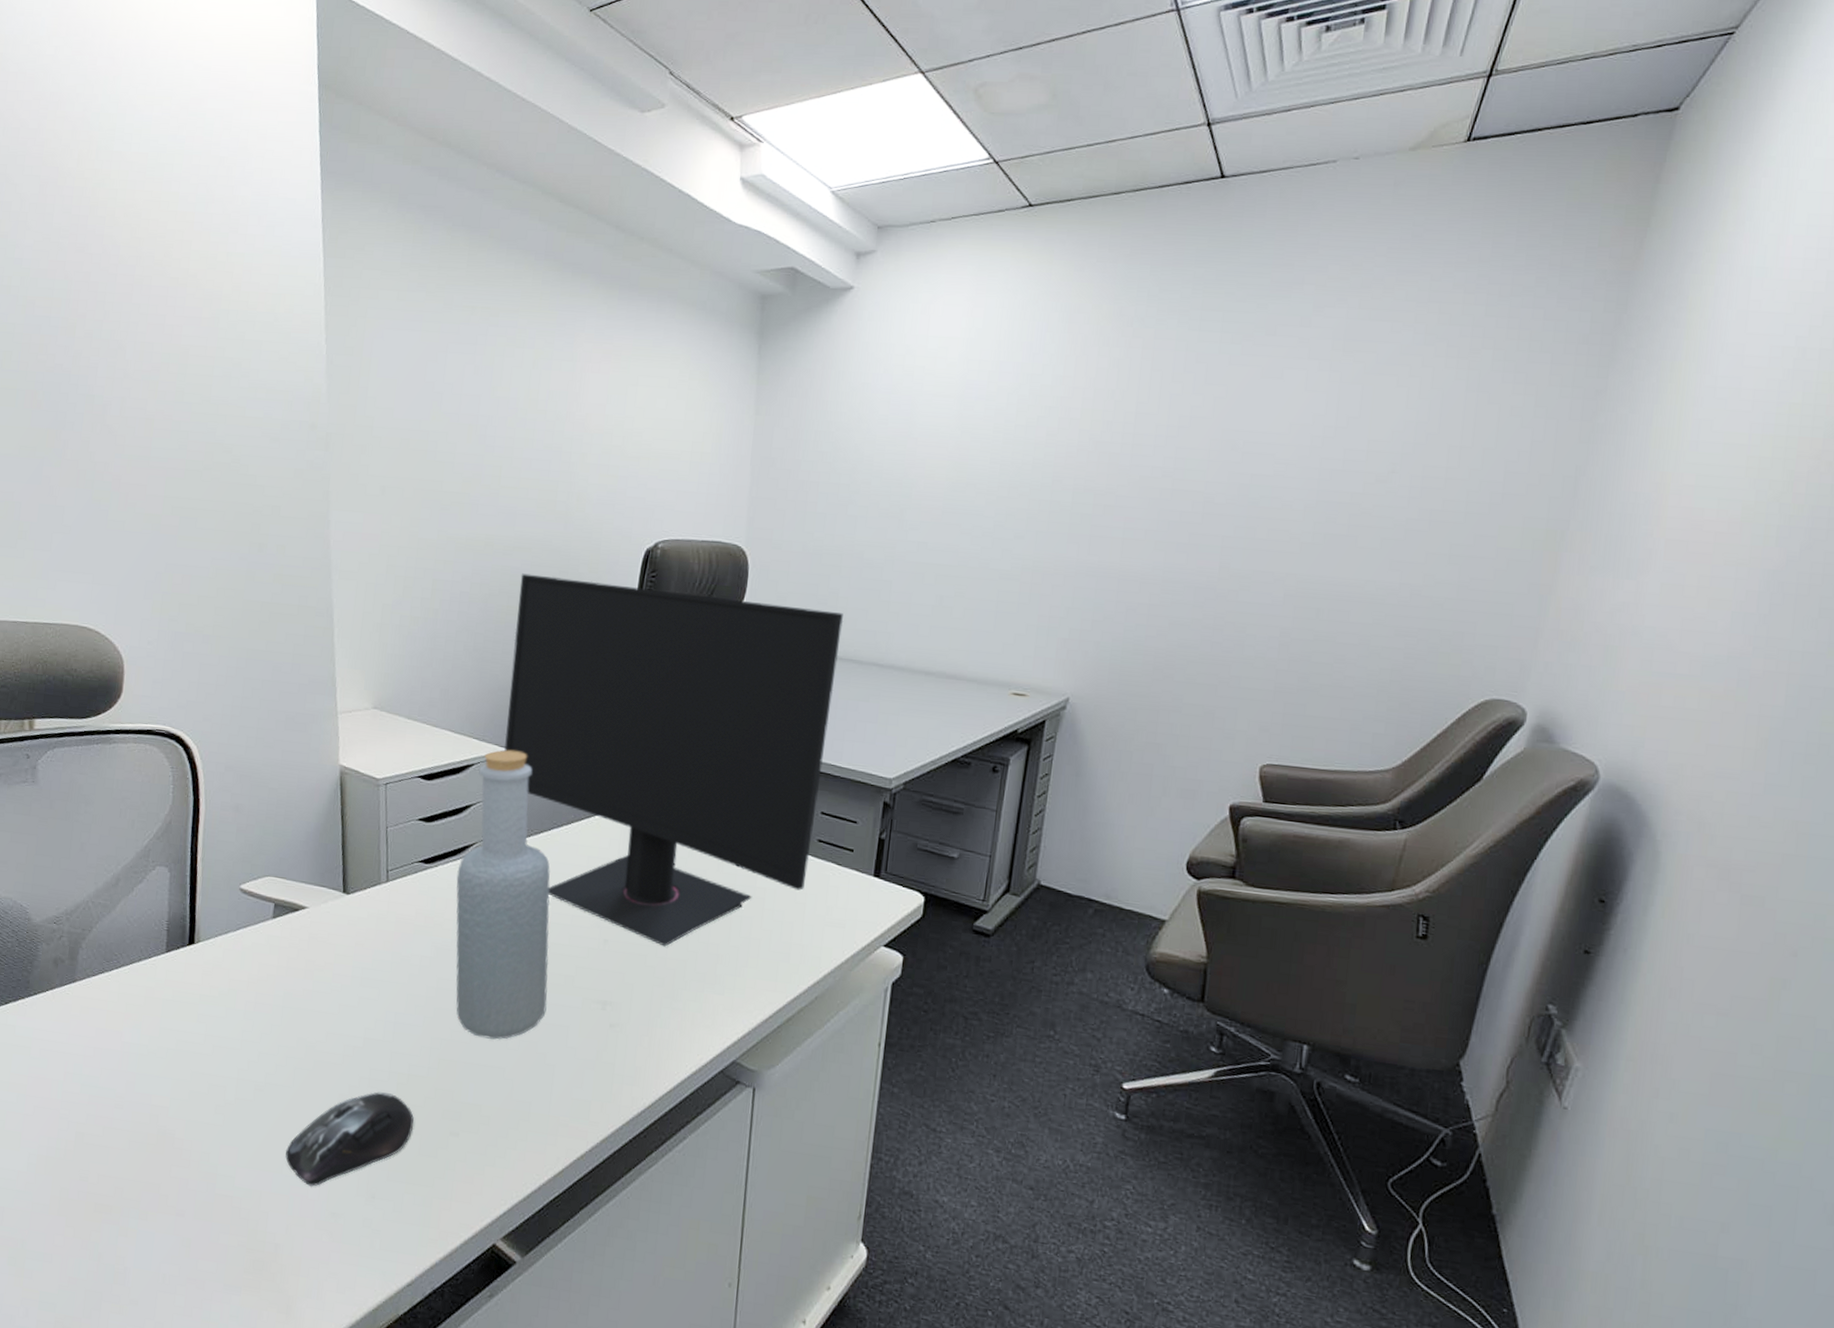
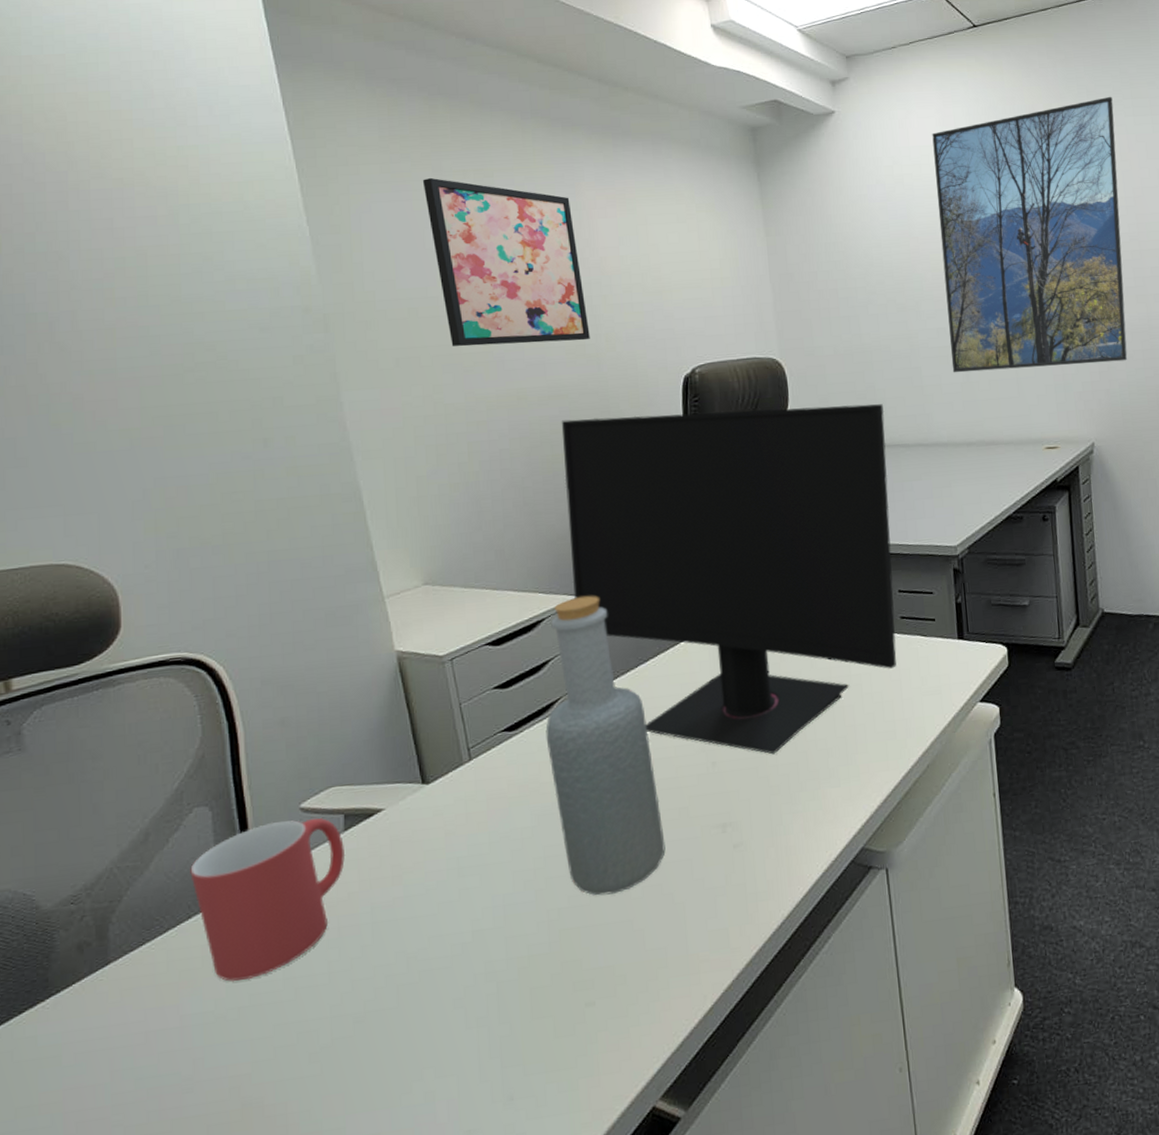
mug: none [146,895,271,1027] -> present [190,818,346,981]
computer mouse: present [285,1092,414,1187] -> none [402,982,543,1110]
wall art: none [433,310,567,497] -> present [422,177,590,347]
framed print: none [925,304,1178,613] -> present [932,96,1128,373]

